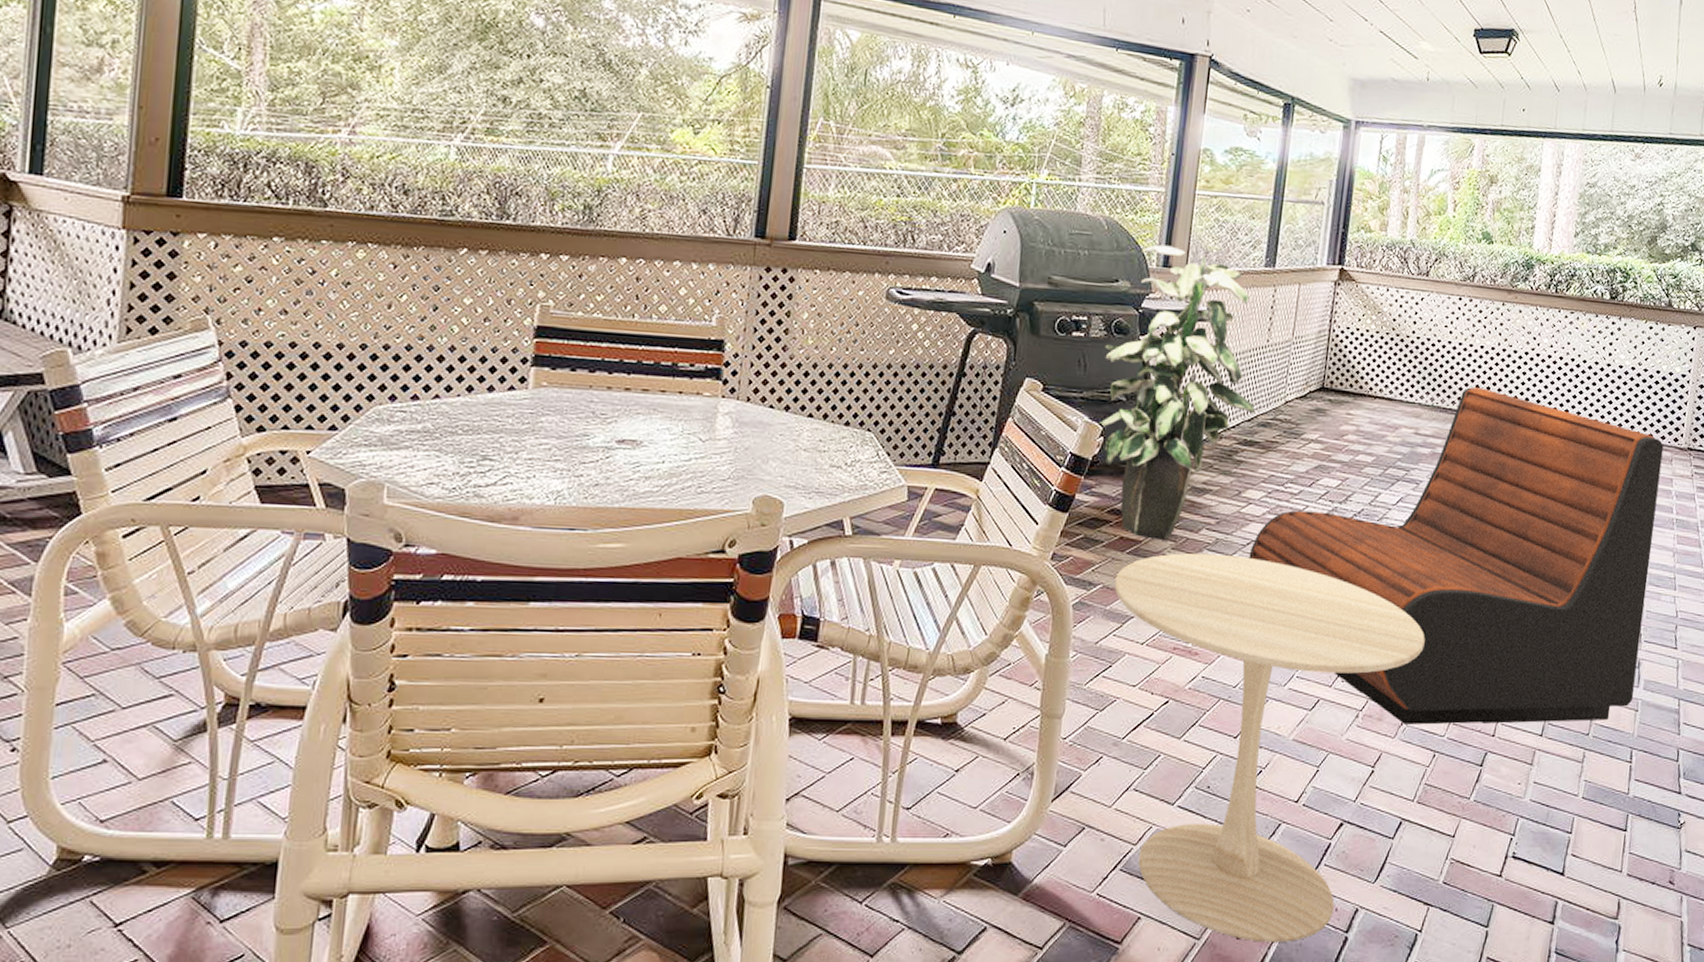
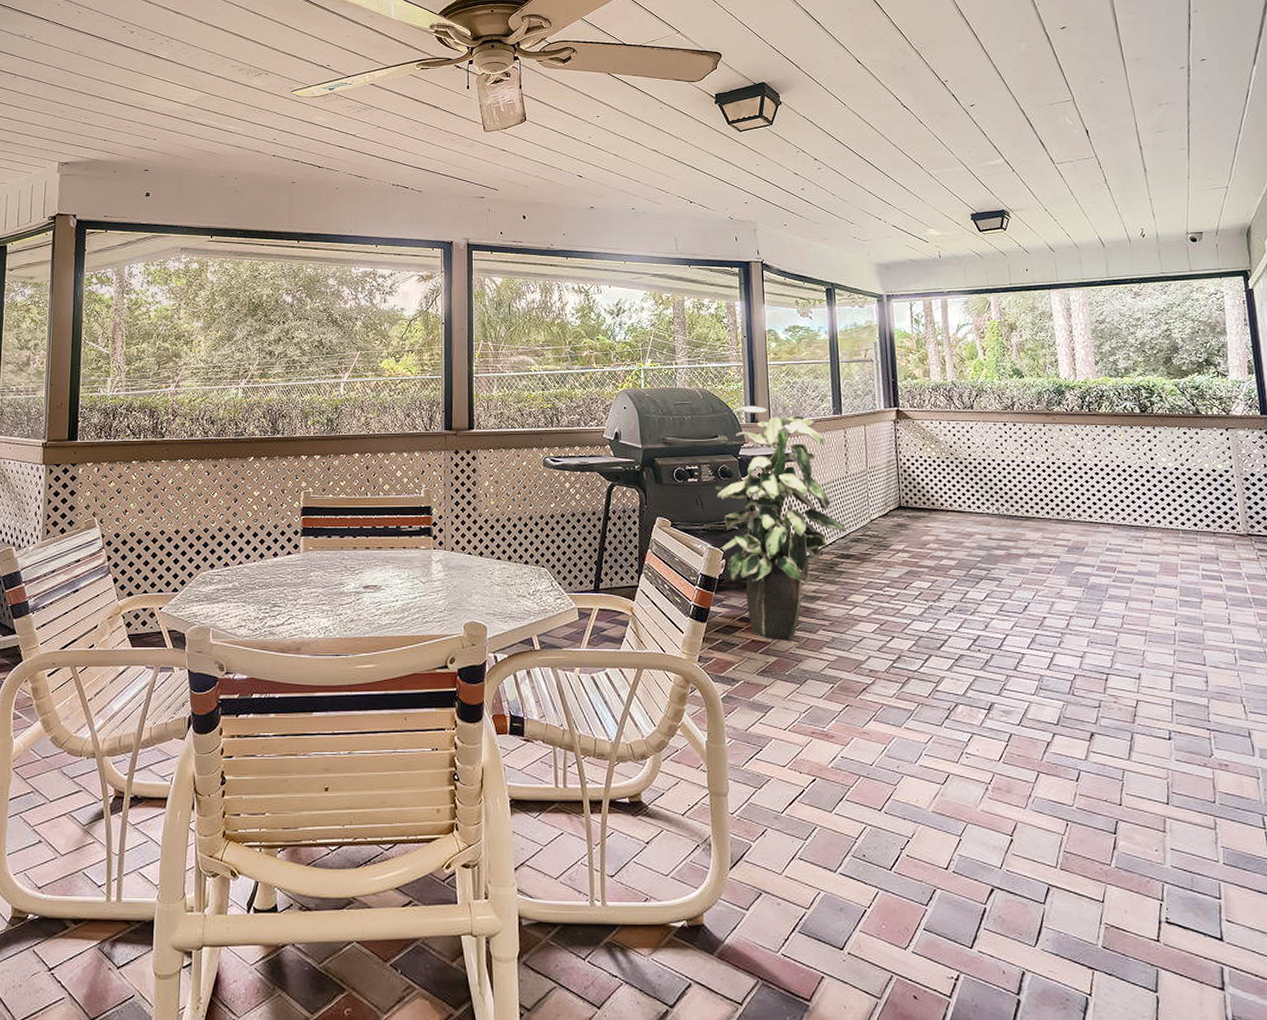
side table: present [1114,552,1426,942] -> none [753,650,1037,1003]
lounge chair: present [1249,387,1664,725] -> none [863,496,1252,796]

